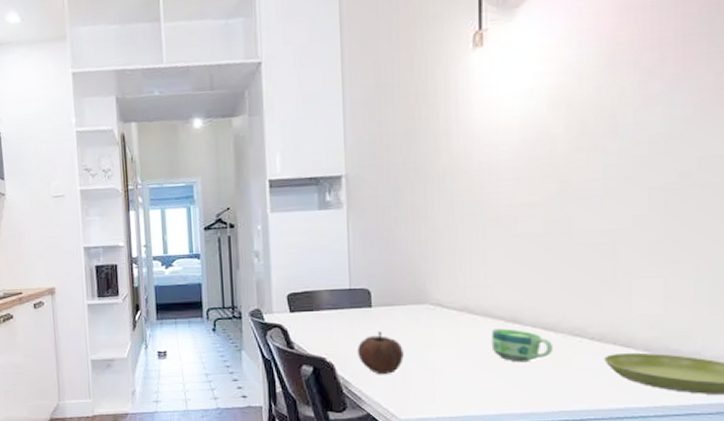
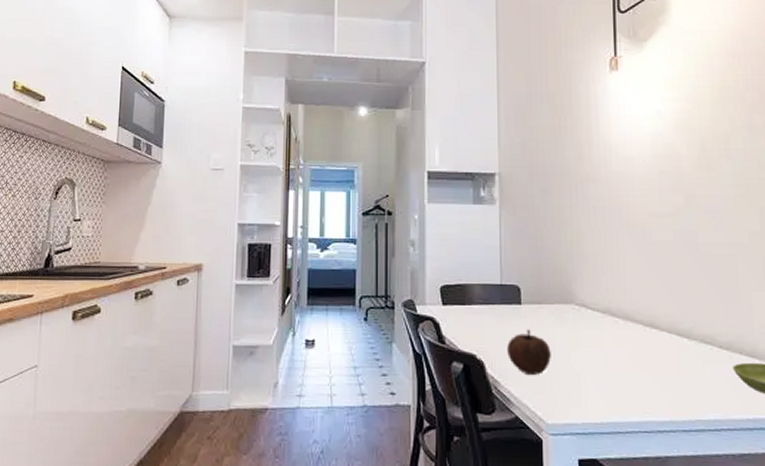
cup: present [491,328,552,363] -> none [631,332,687,368]

